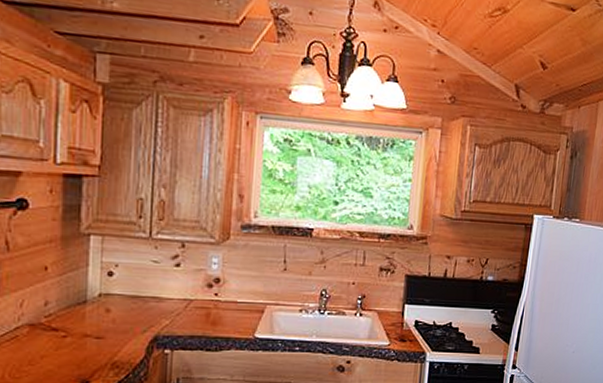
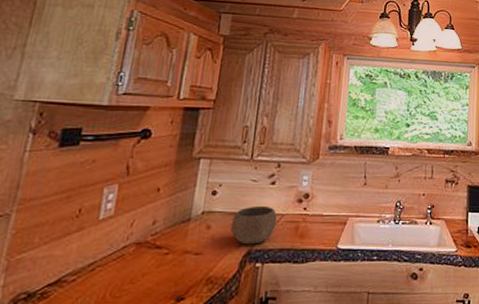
bowl: none [132,289,185,331] -> present [230,205,278,245]

